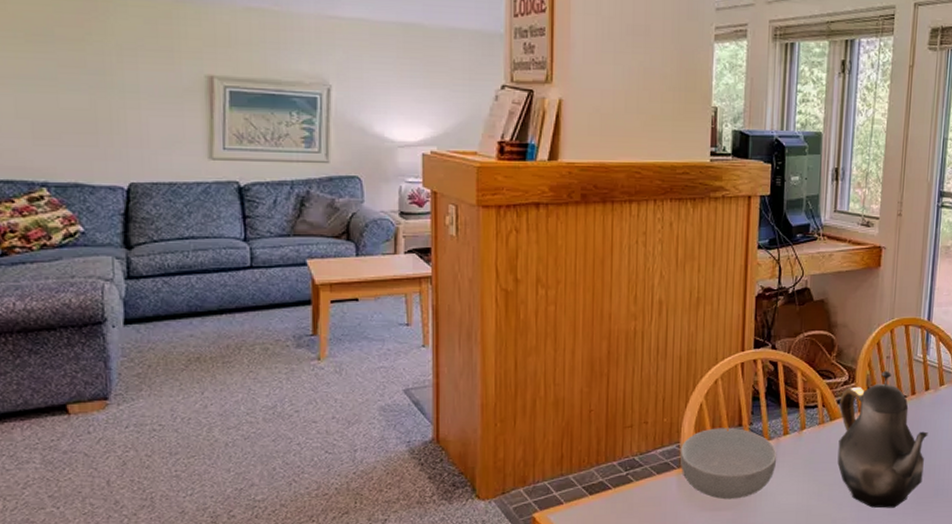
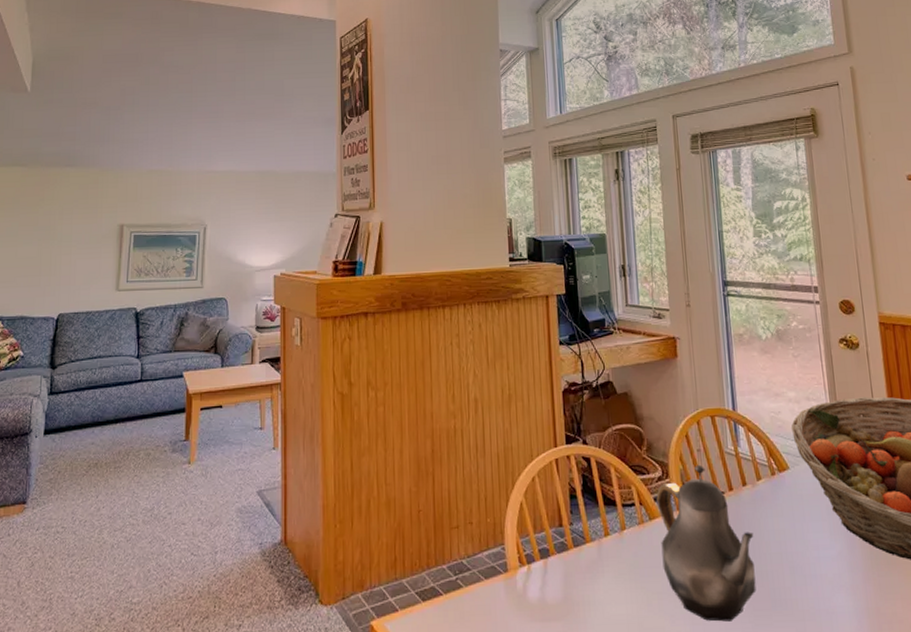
cereal bowl: present [679,427,777,500] -> none [505,528,601,609]

